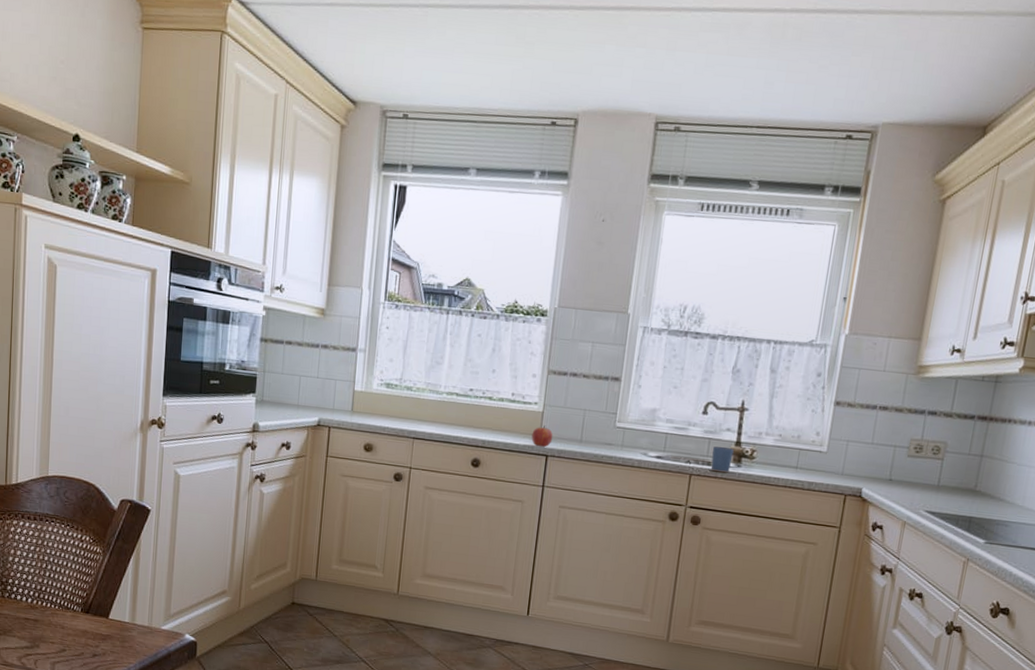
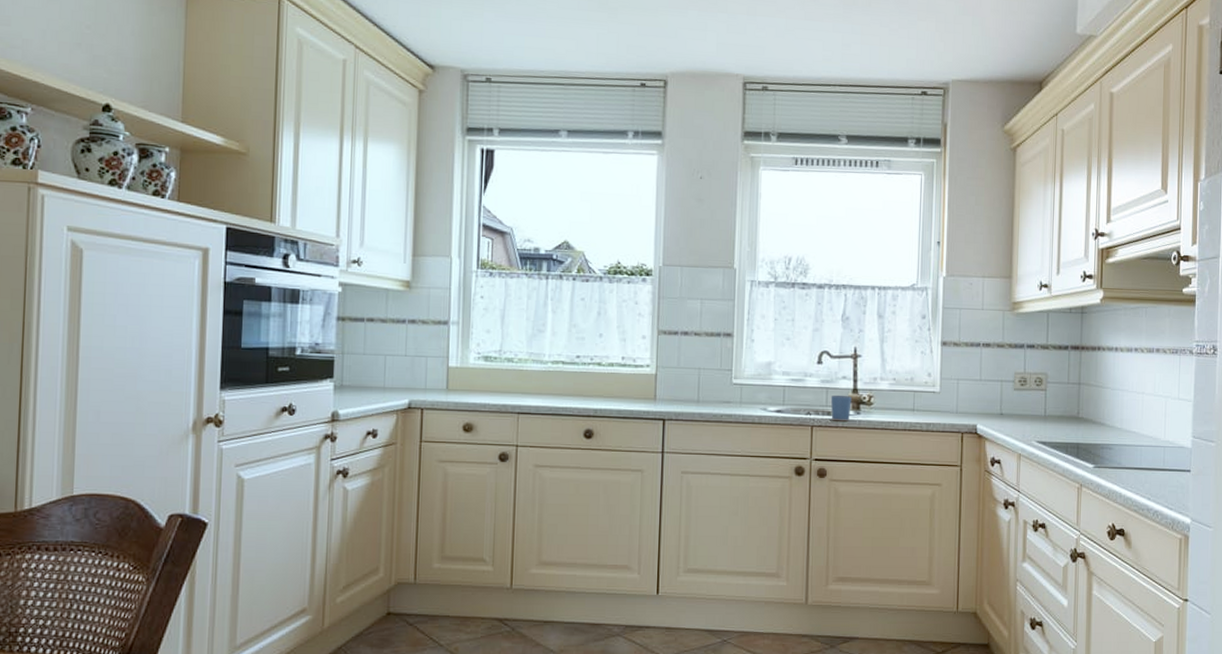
fruit: present [531,425,553,448] -> none [646,388,669,412]

